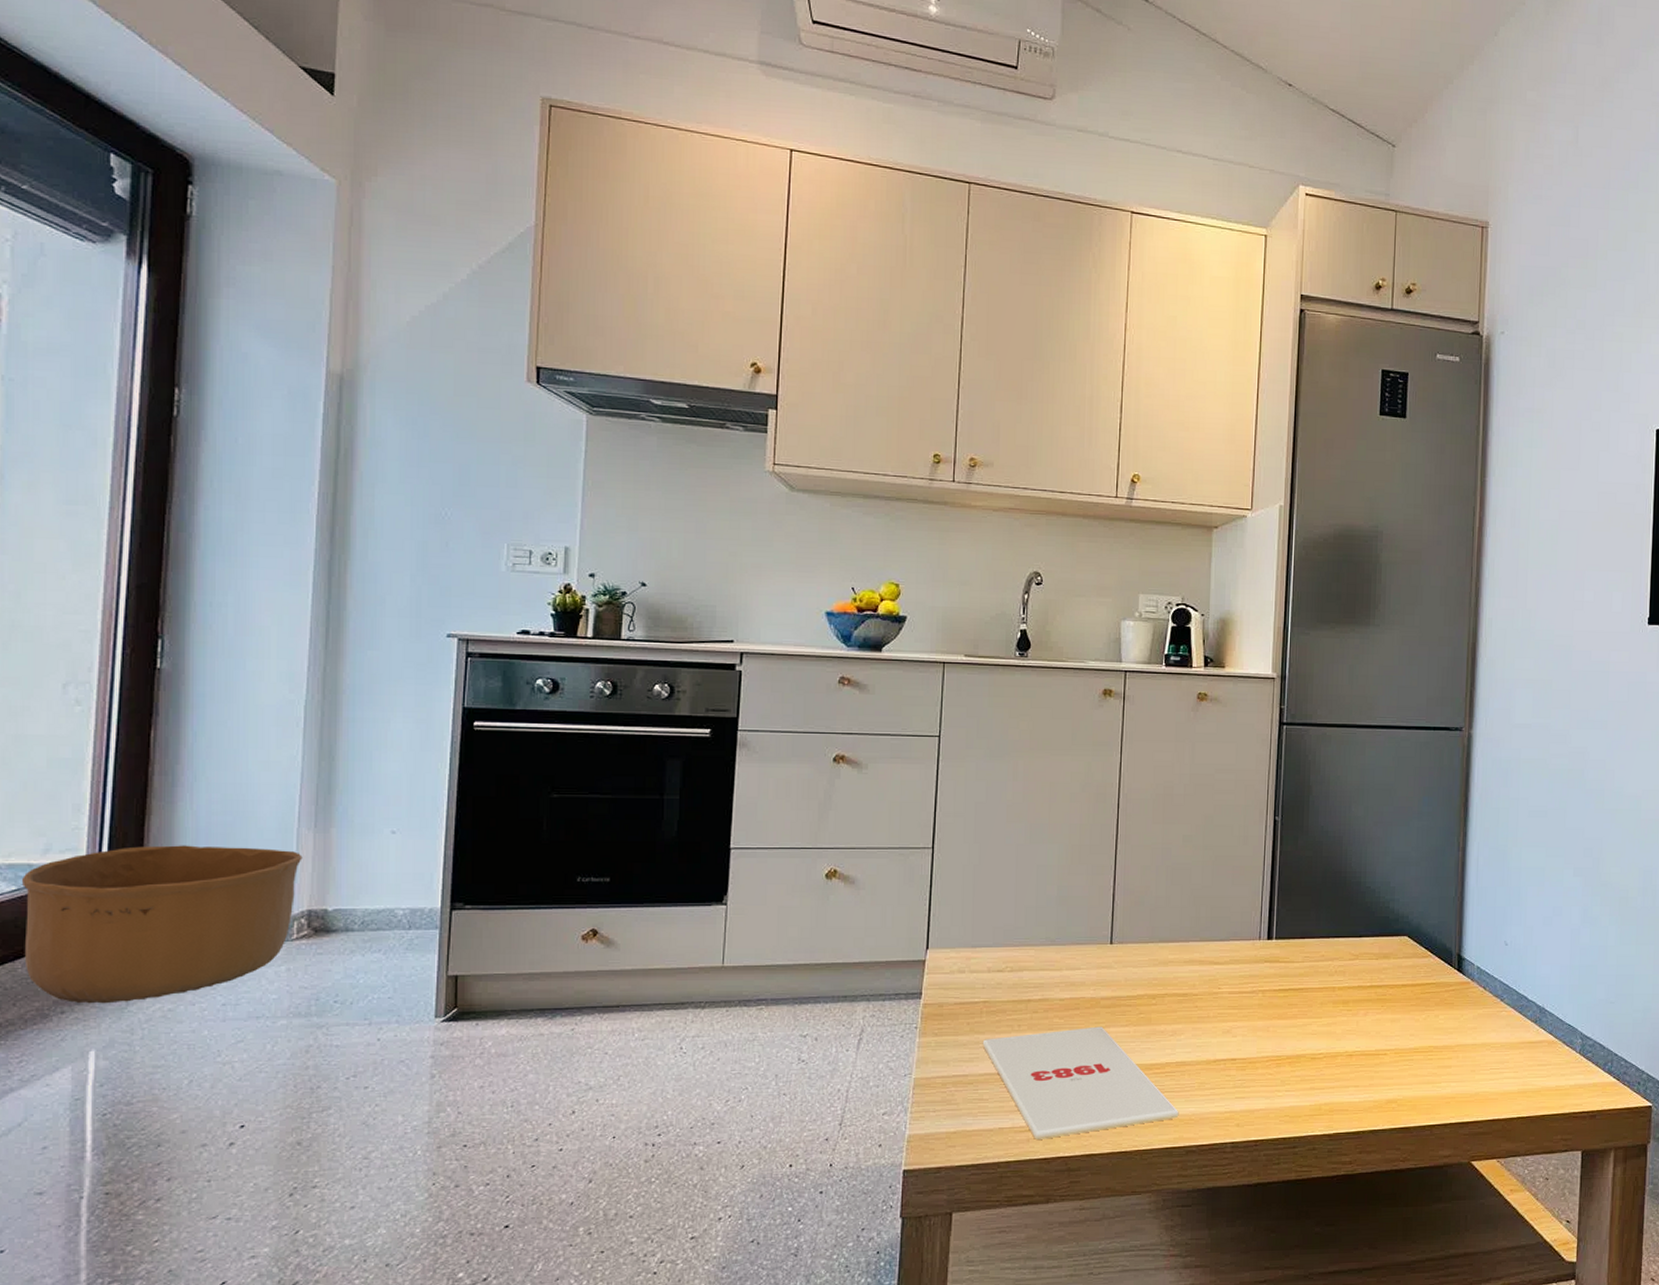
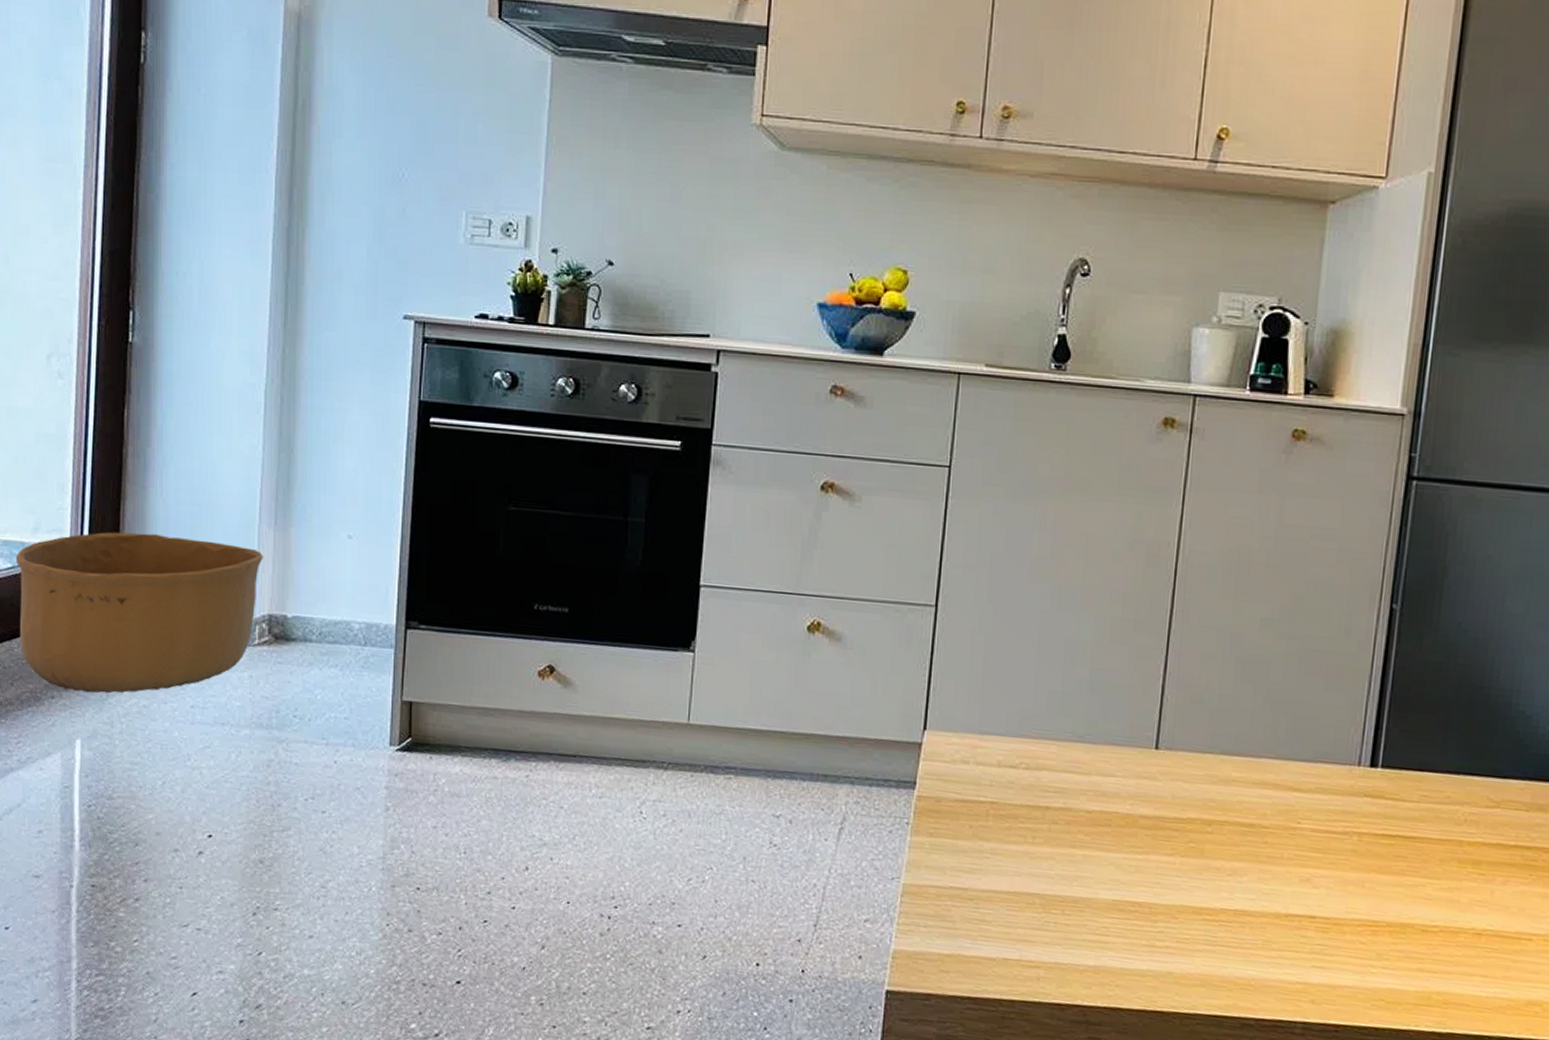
magazine: present [982,1026,1179,1139] -> none [987,848,1235,981]

